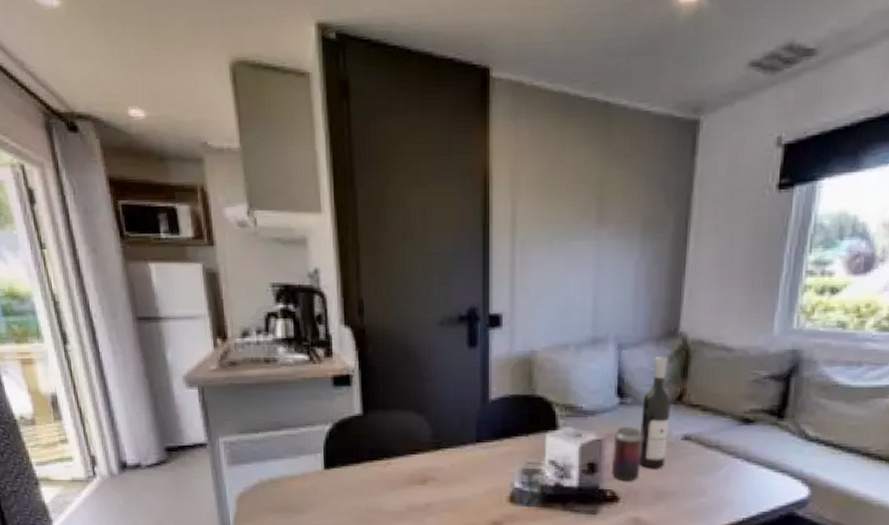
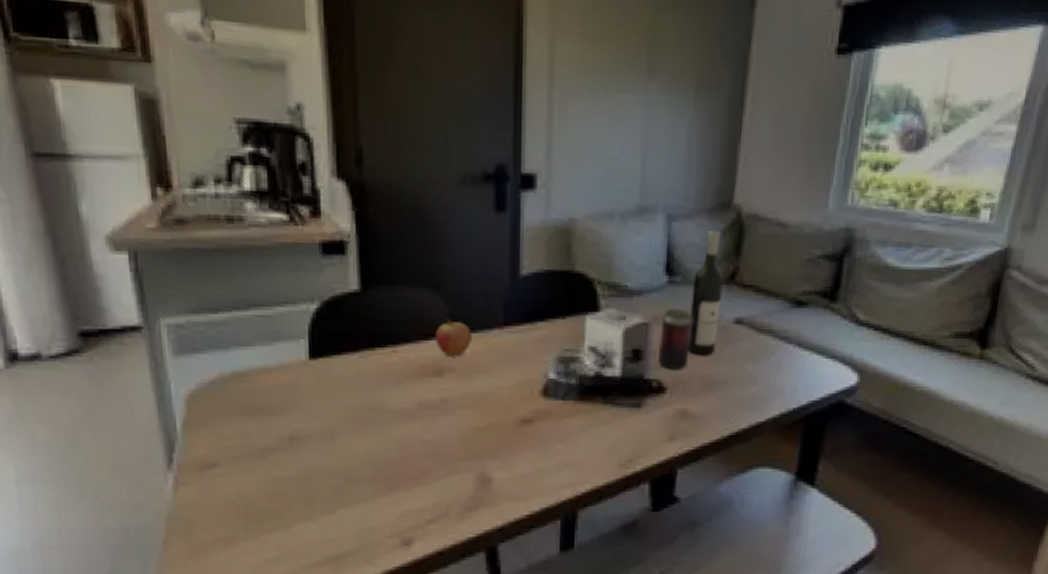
fruit: none [420,437,450,468] -> present [435,319,472,356]

